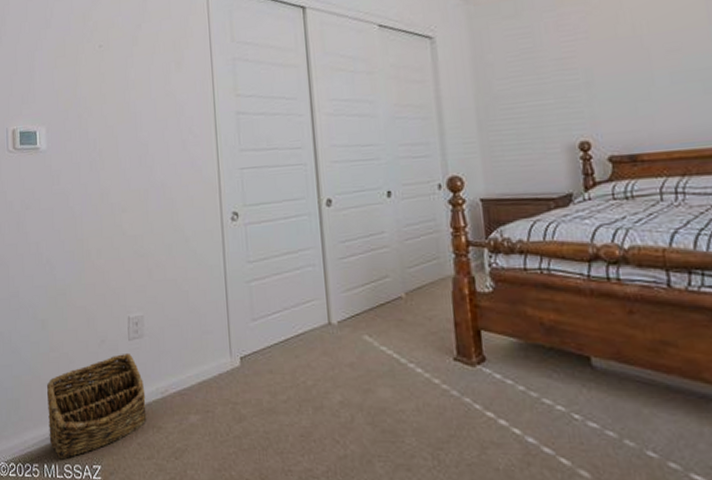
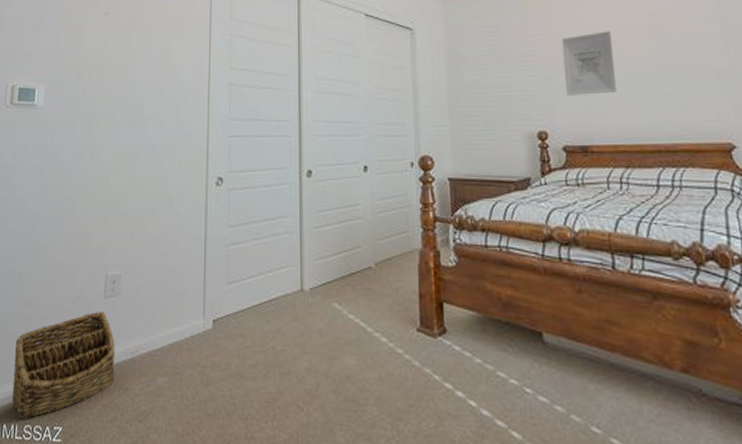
wall art: none [603,22,670,100] -> present [561,31,617,96]

